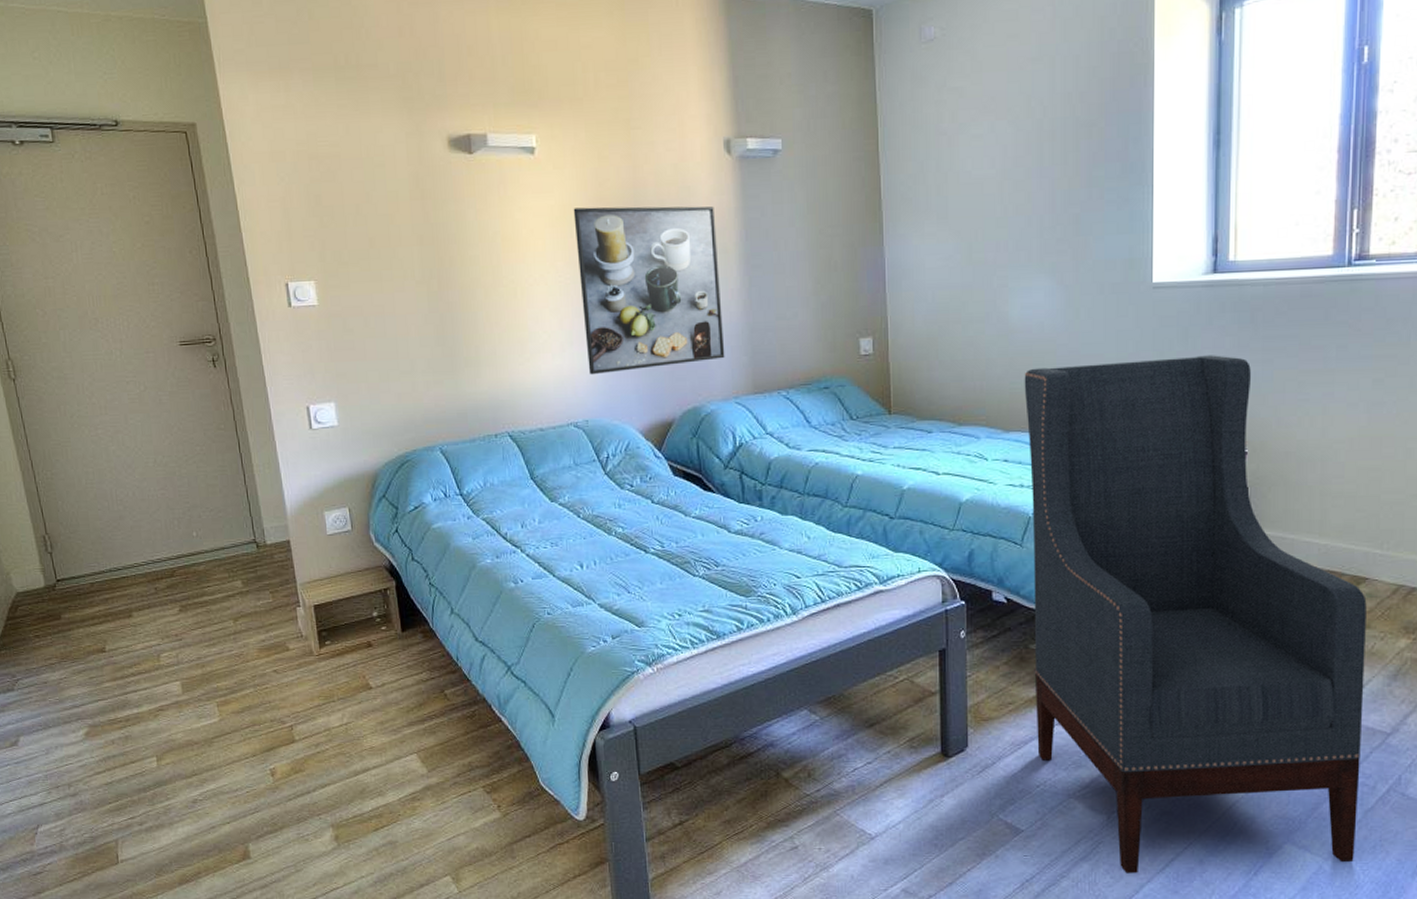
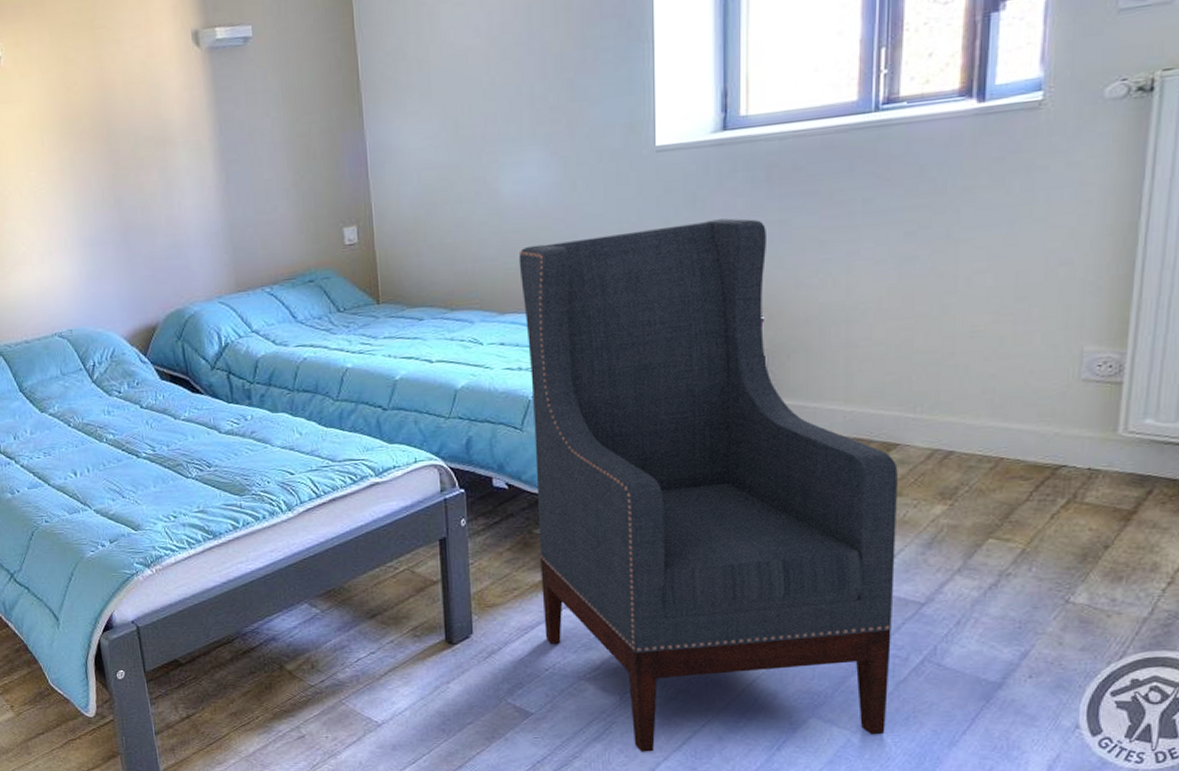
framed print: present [573,206,725,375] -> none [43,102,206,285]

